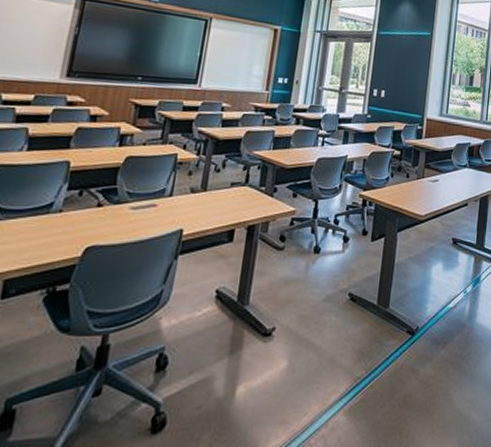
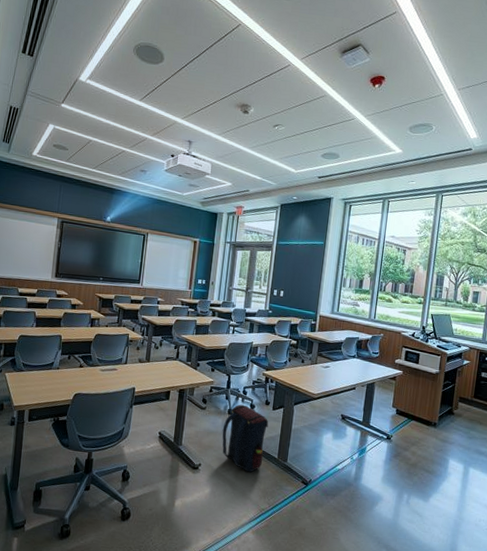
satchel: none [305,238,366,330] -> present [222,404,269,473]

